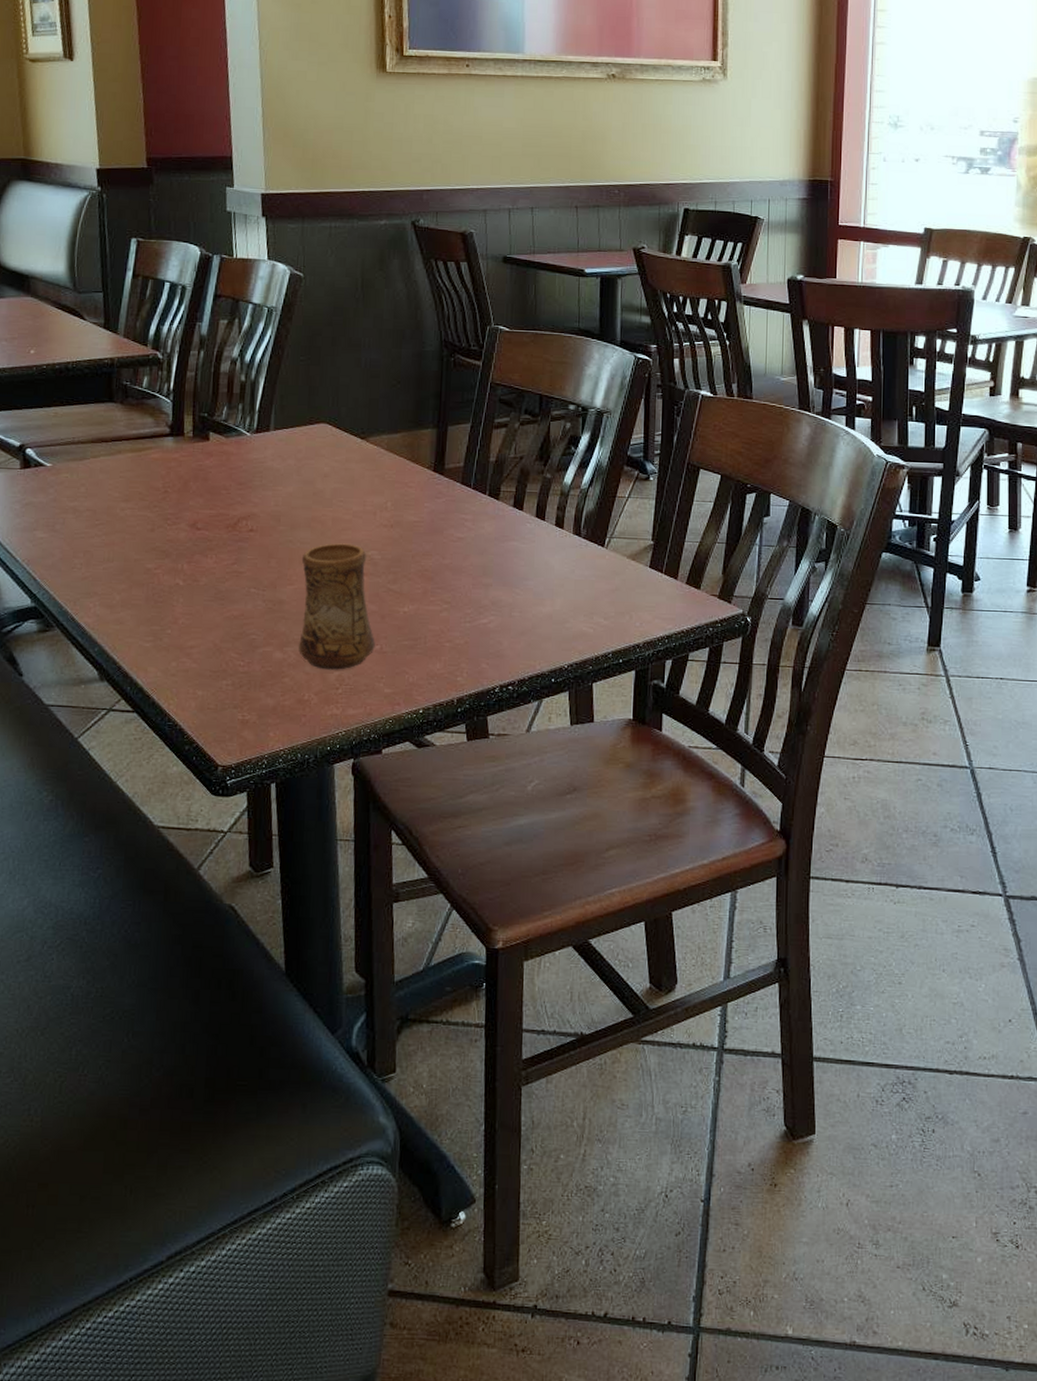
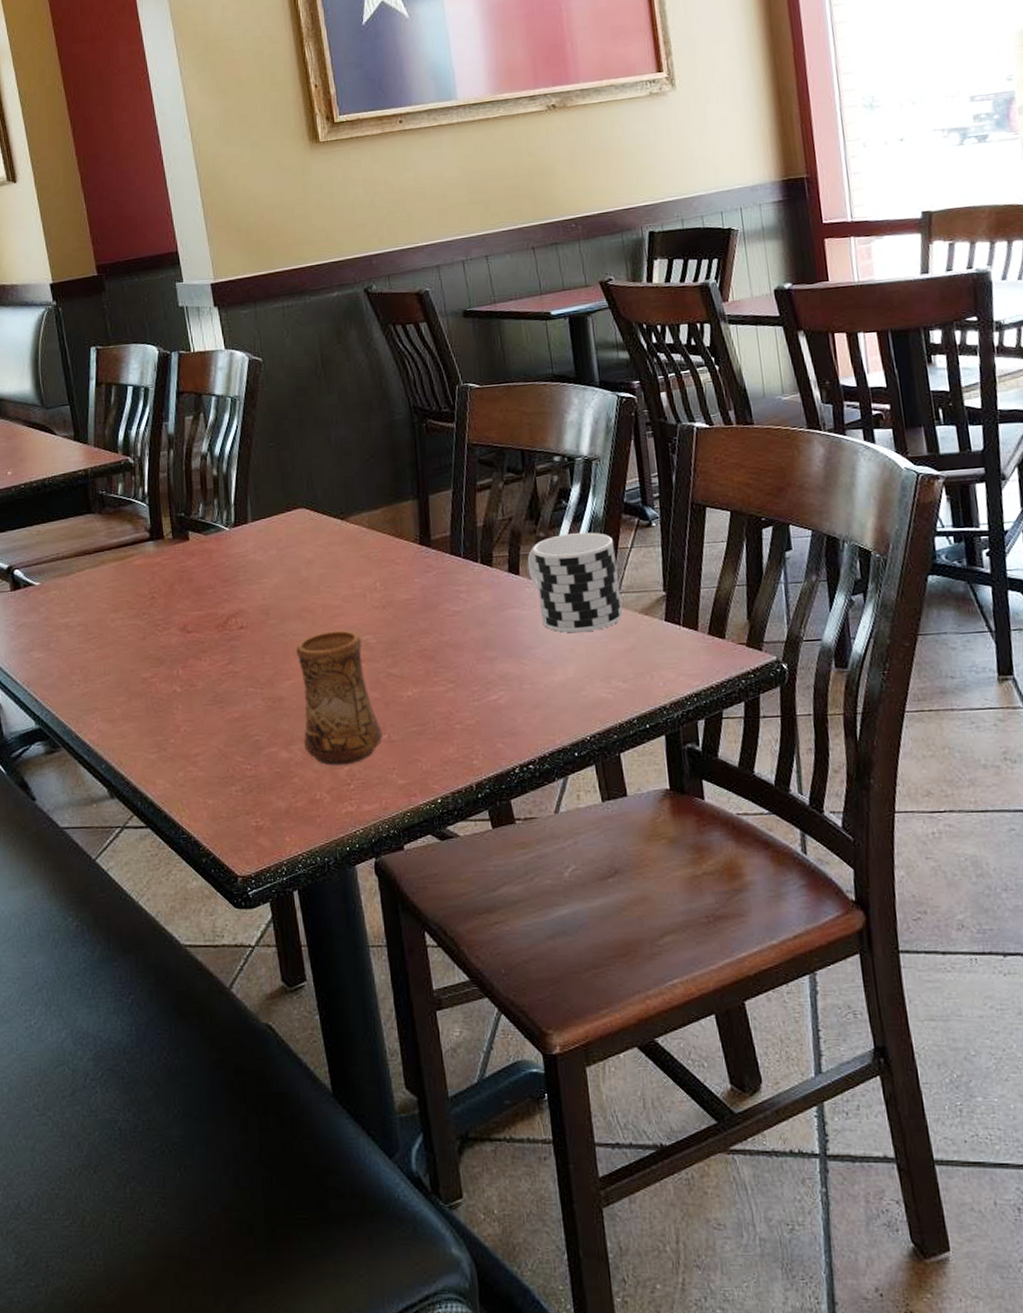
cup: none [531,478,614,570] -> present [527,532,623,633]

